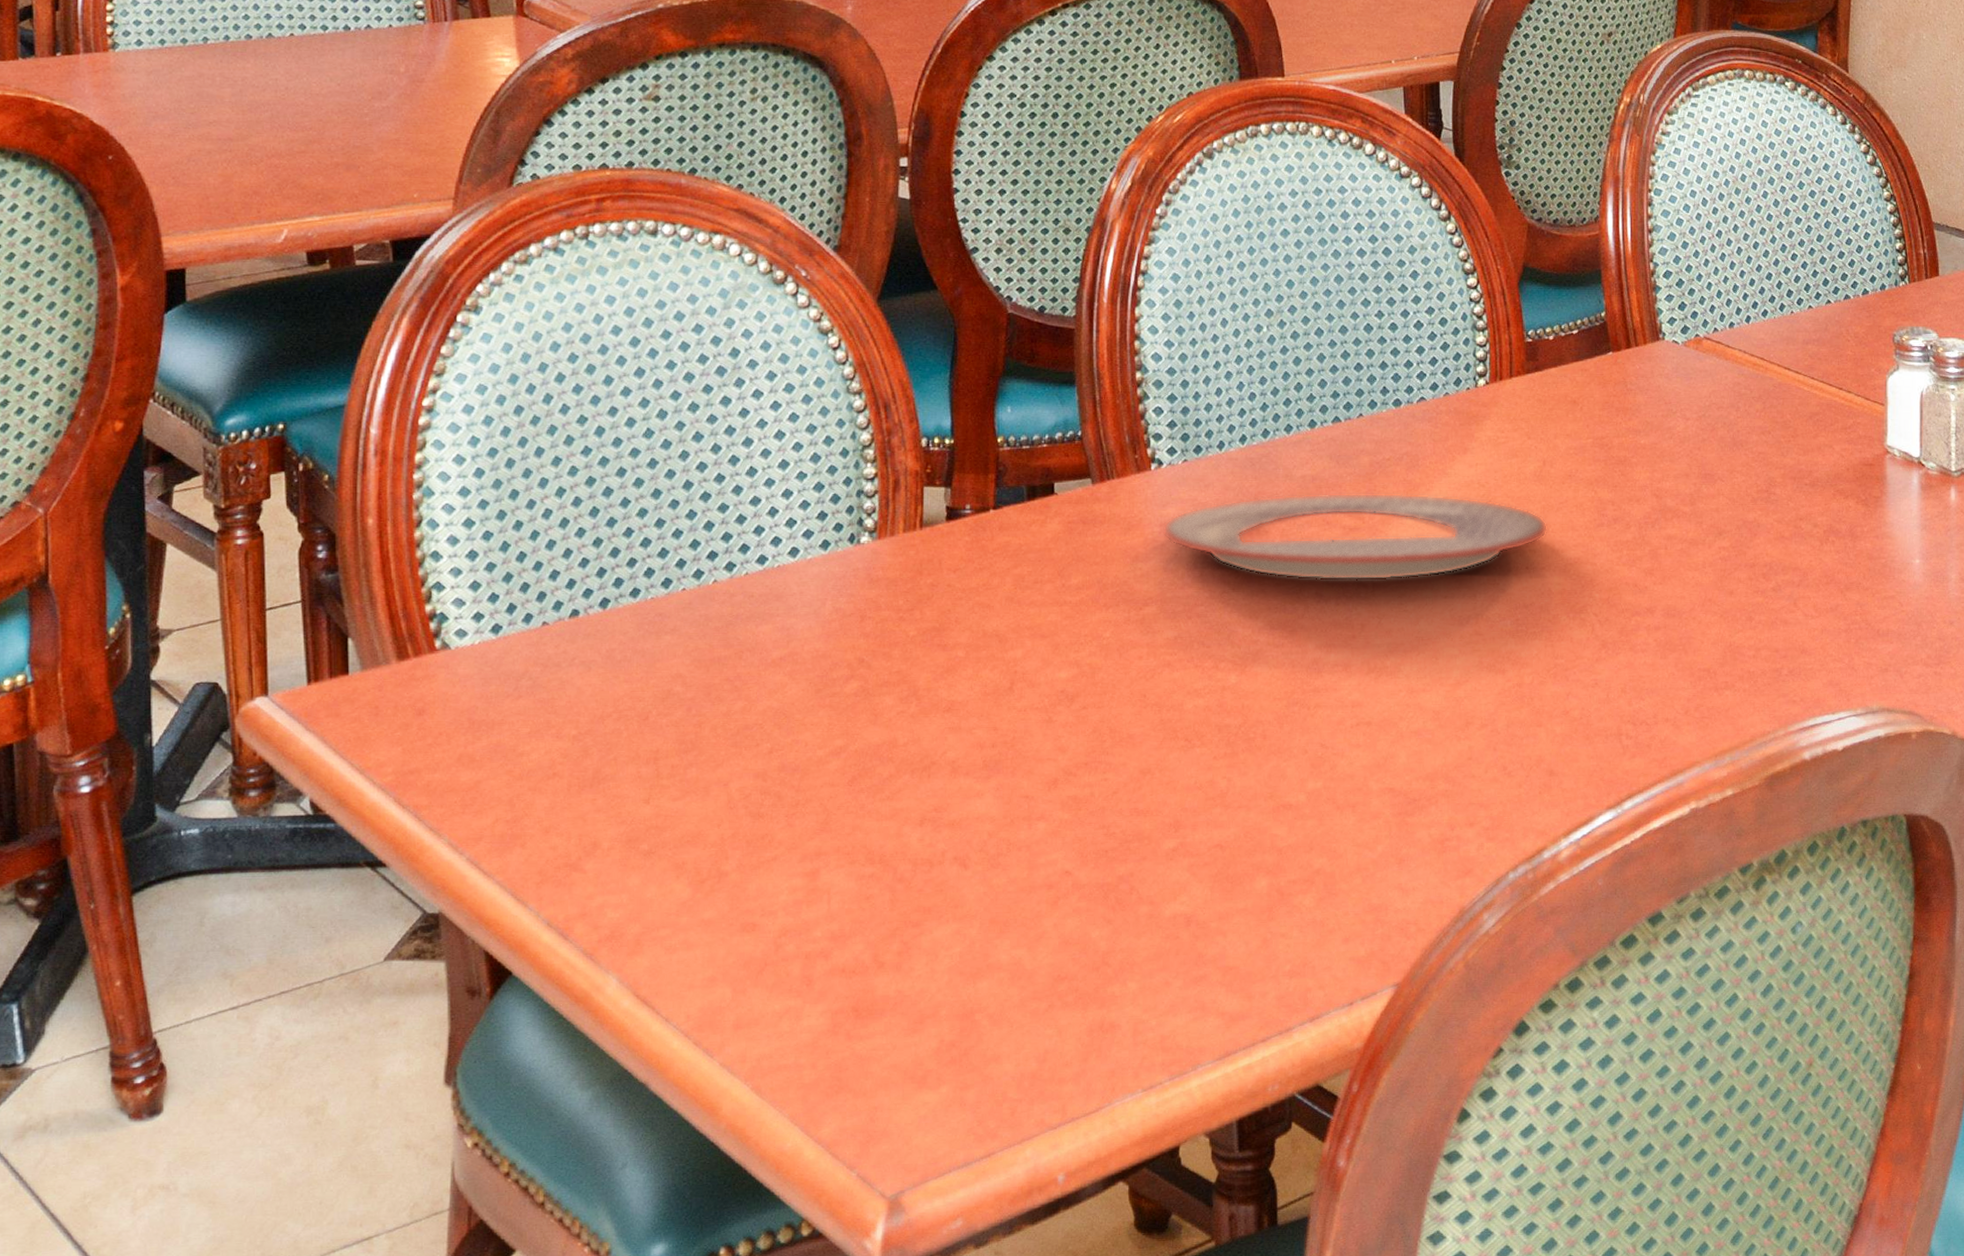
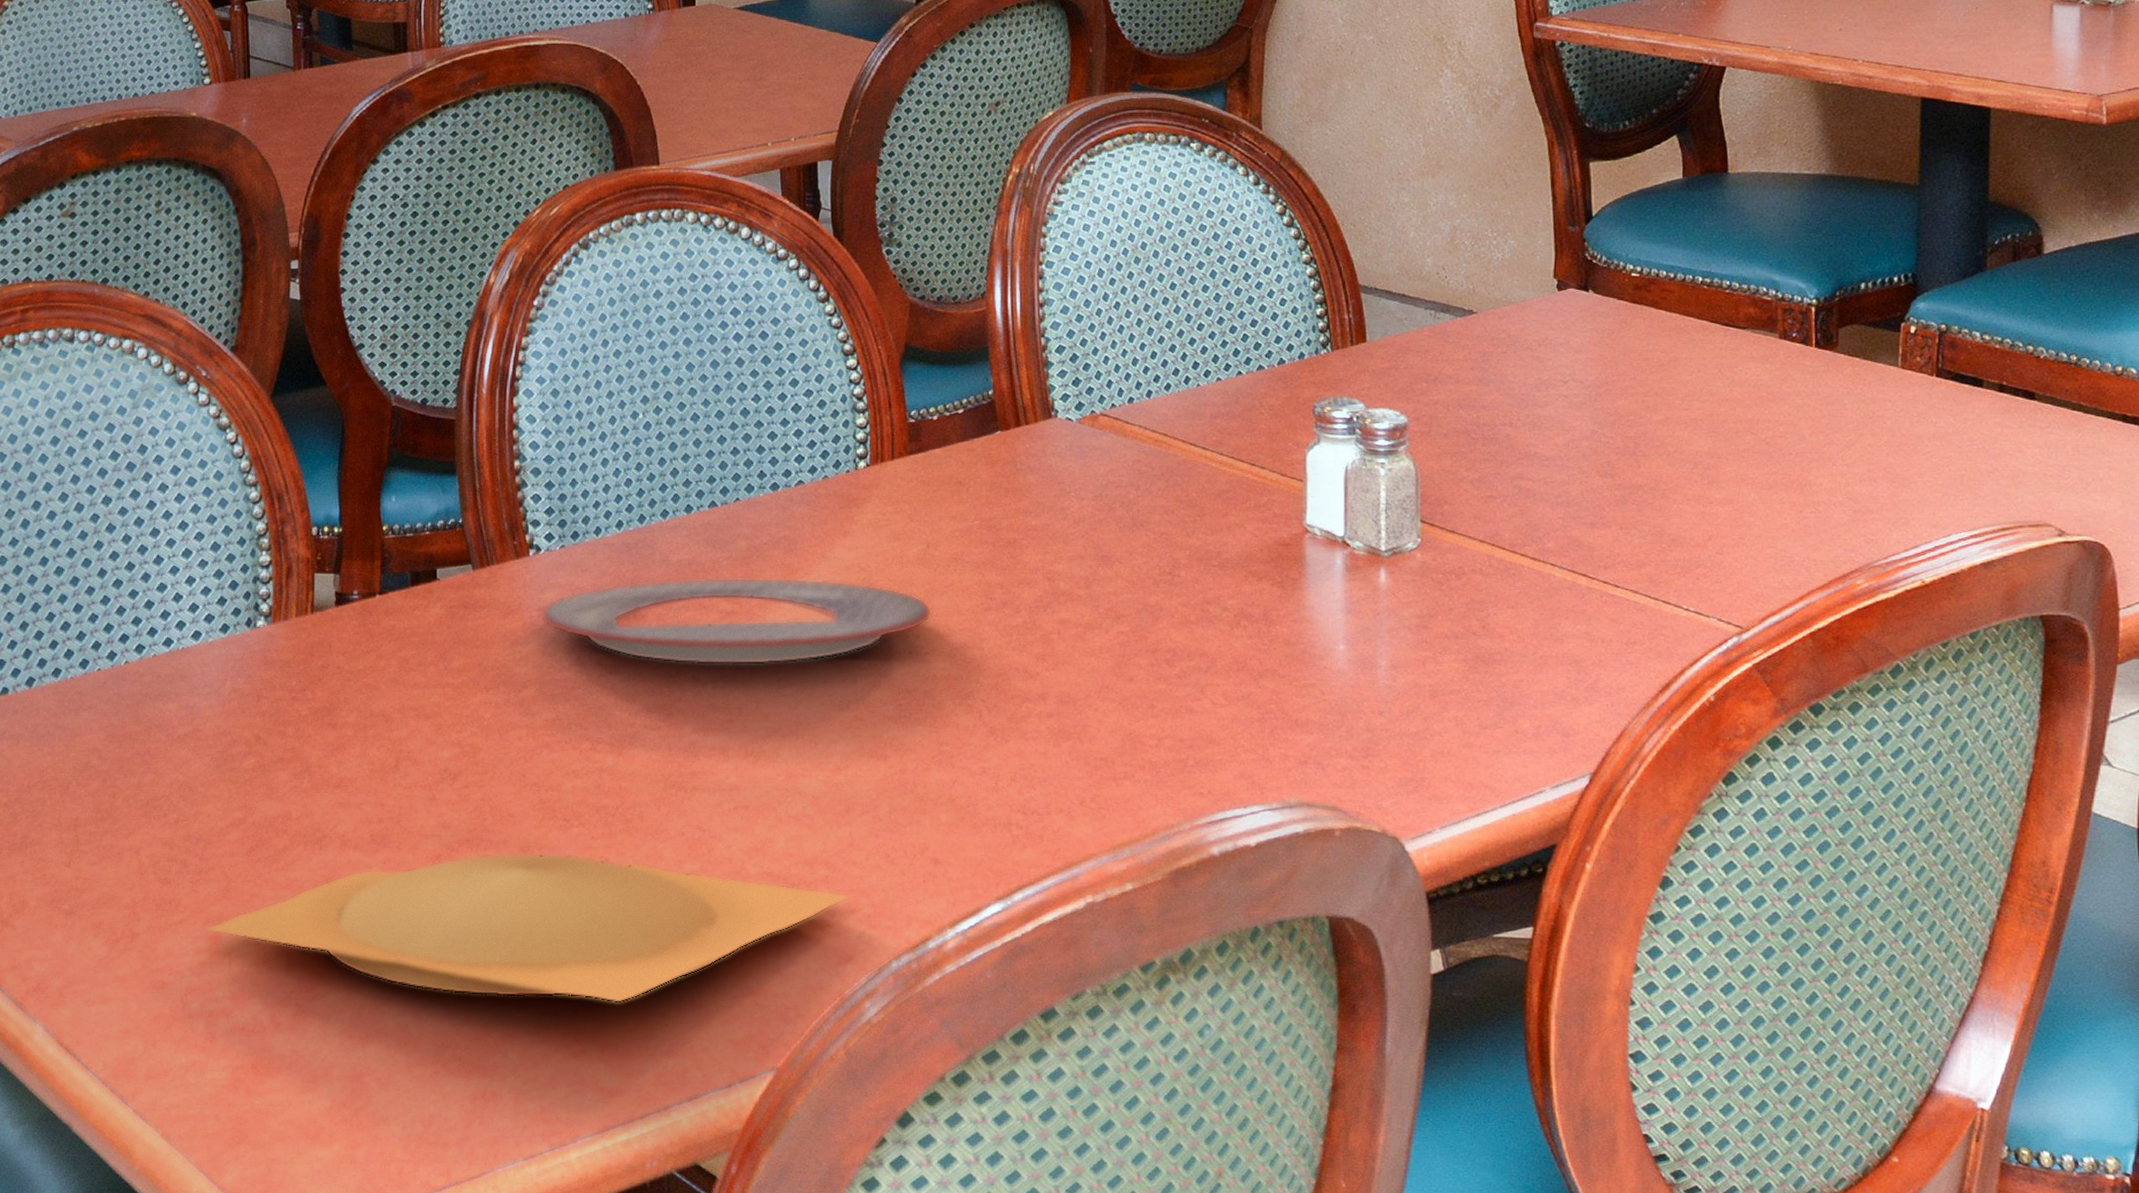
plate: none [801,775,1471,926] -> present [205,853,852,1004]

